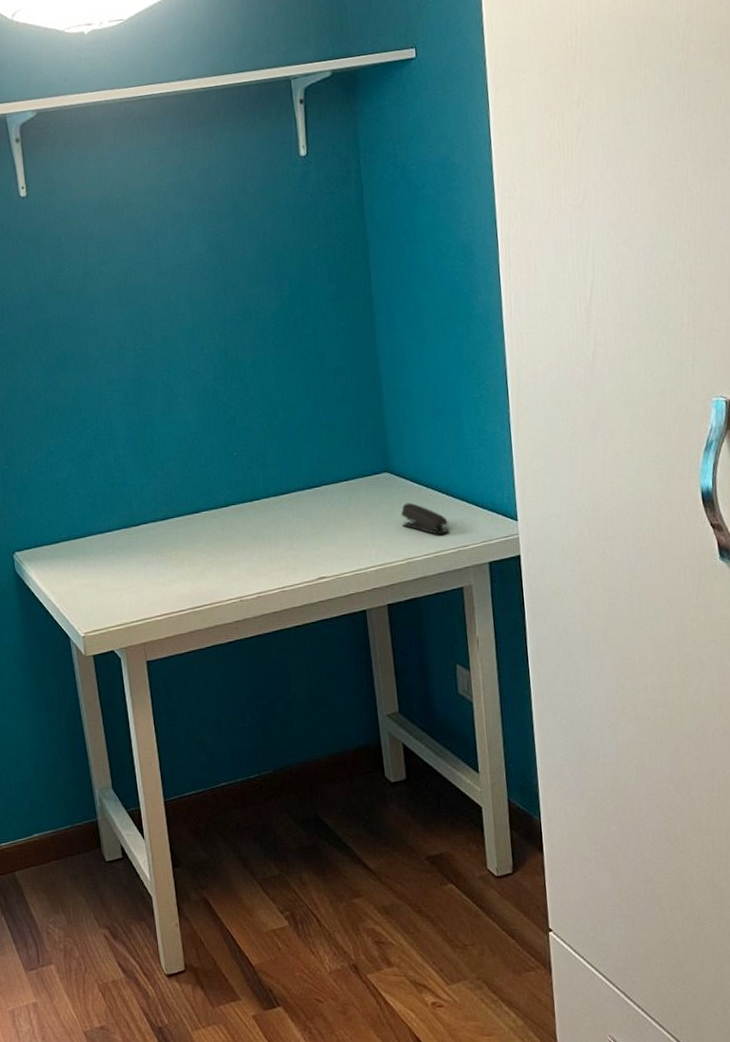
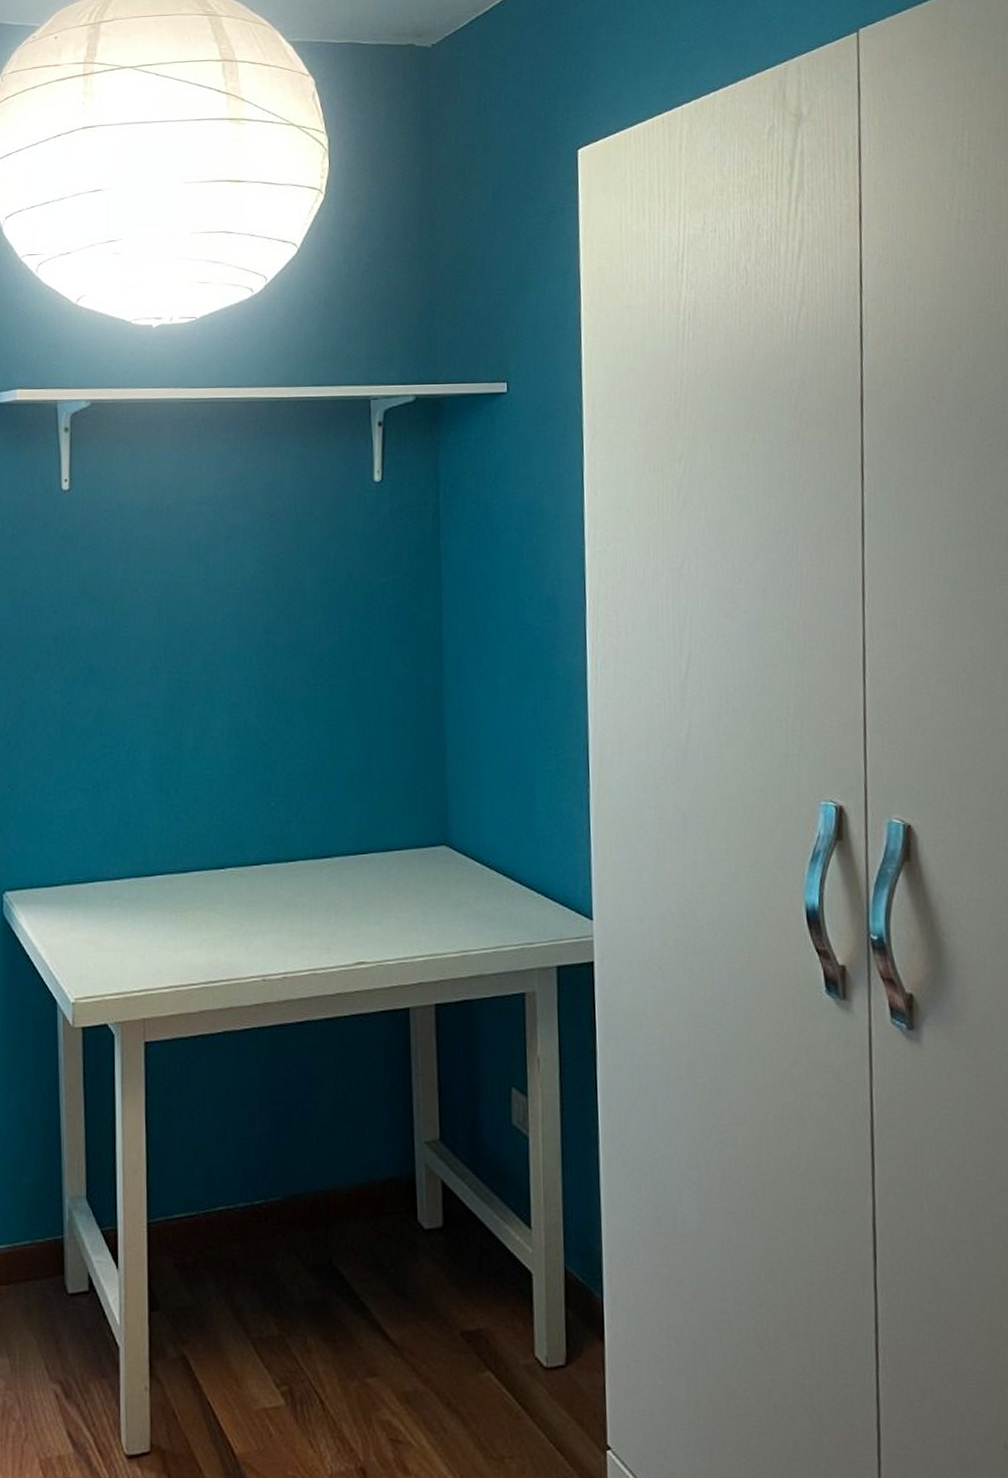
stapler: present [400,502,450,535] -> none [458,884,514,926]

